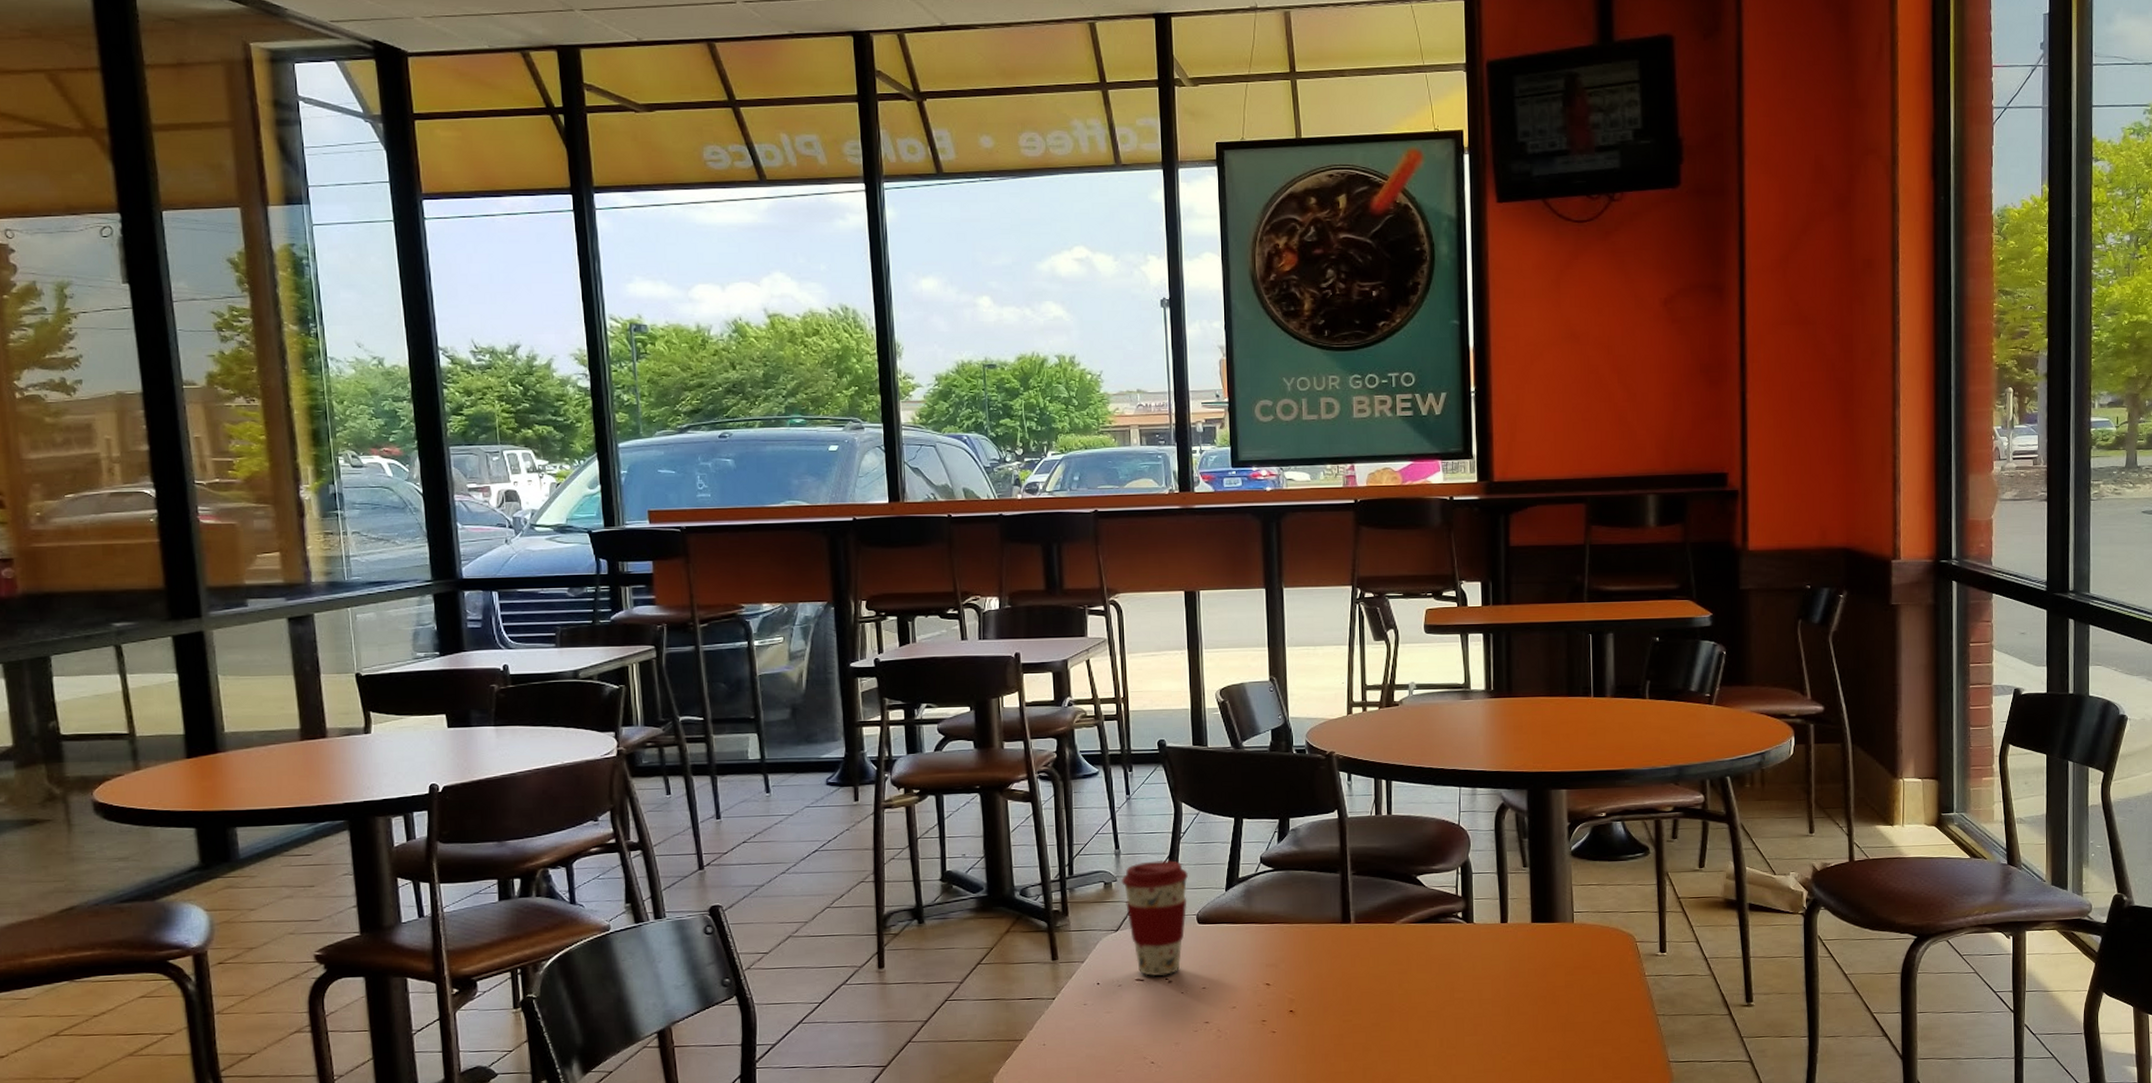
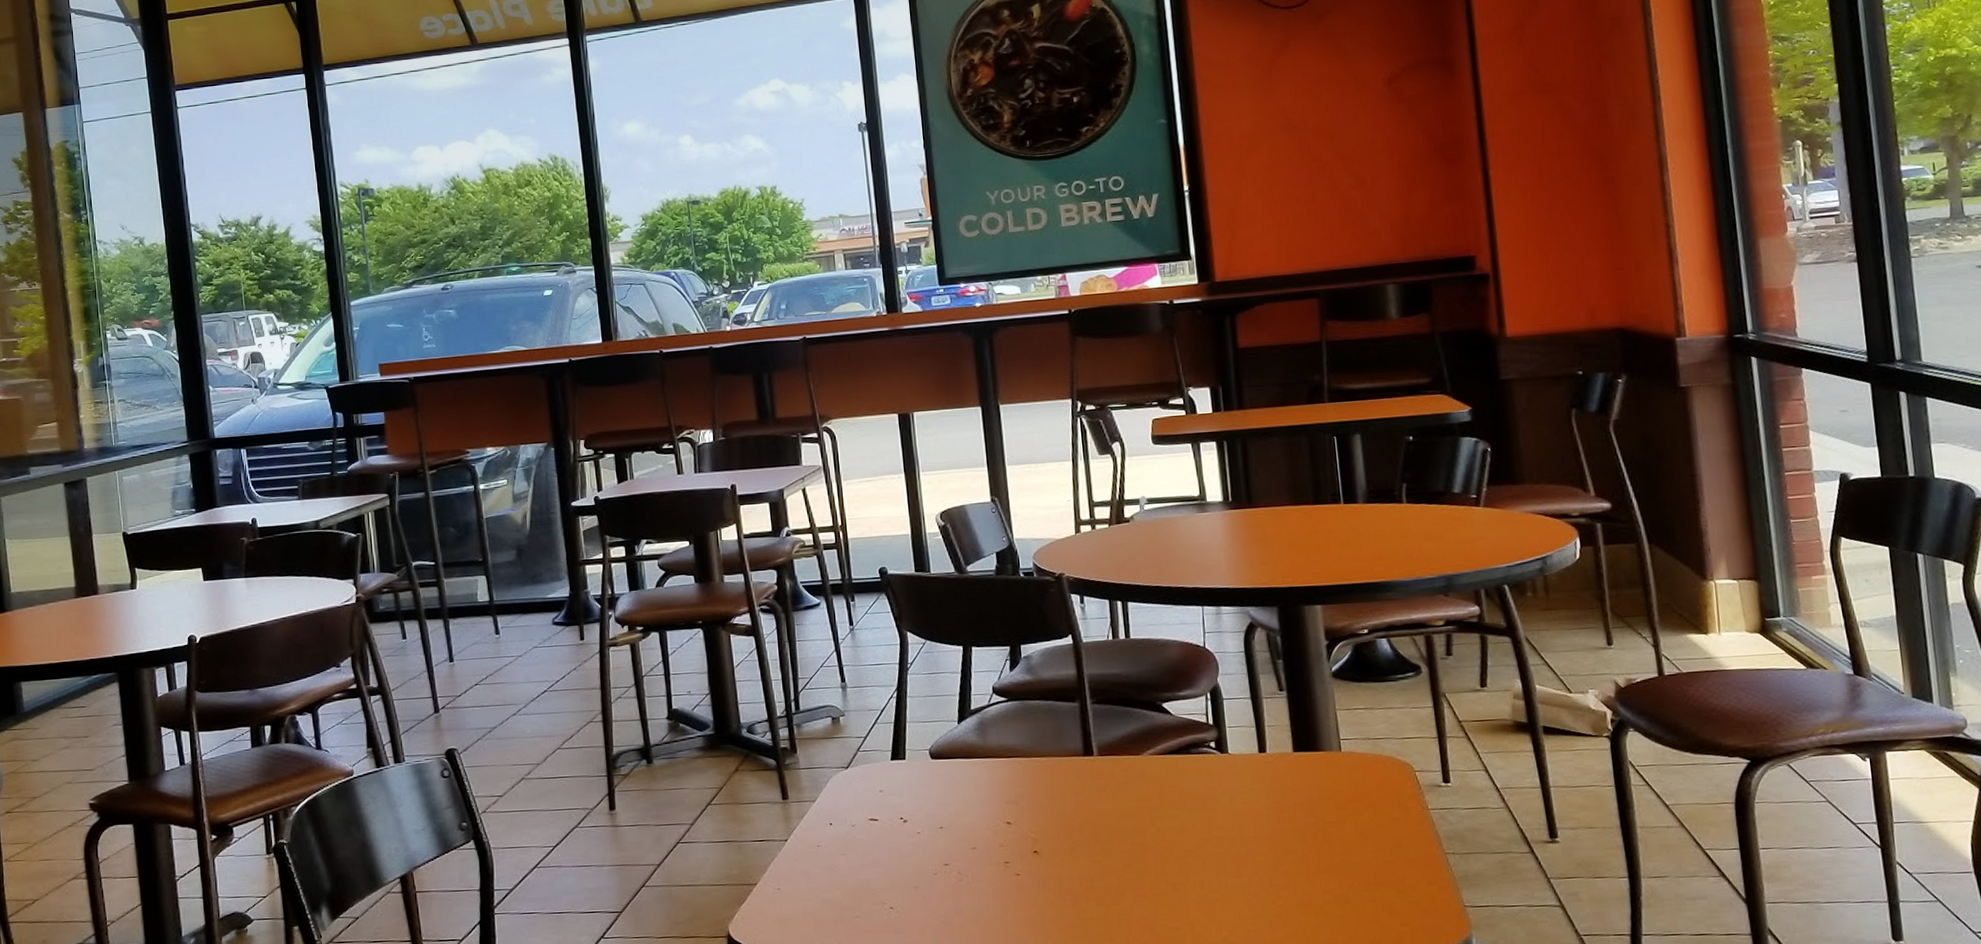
coffee cup: present [1121,860,1188,977] -> none [849,693,919,816]

